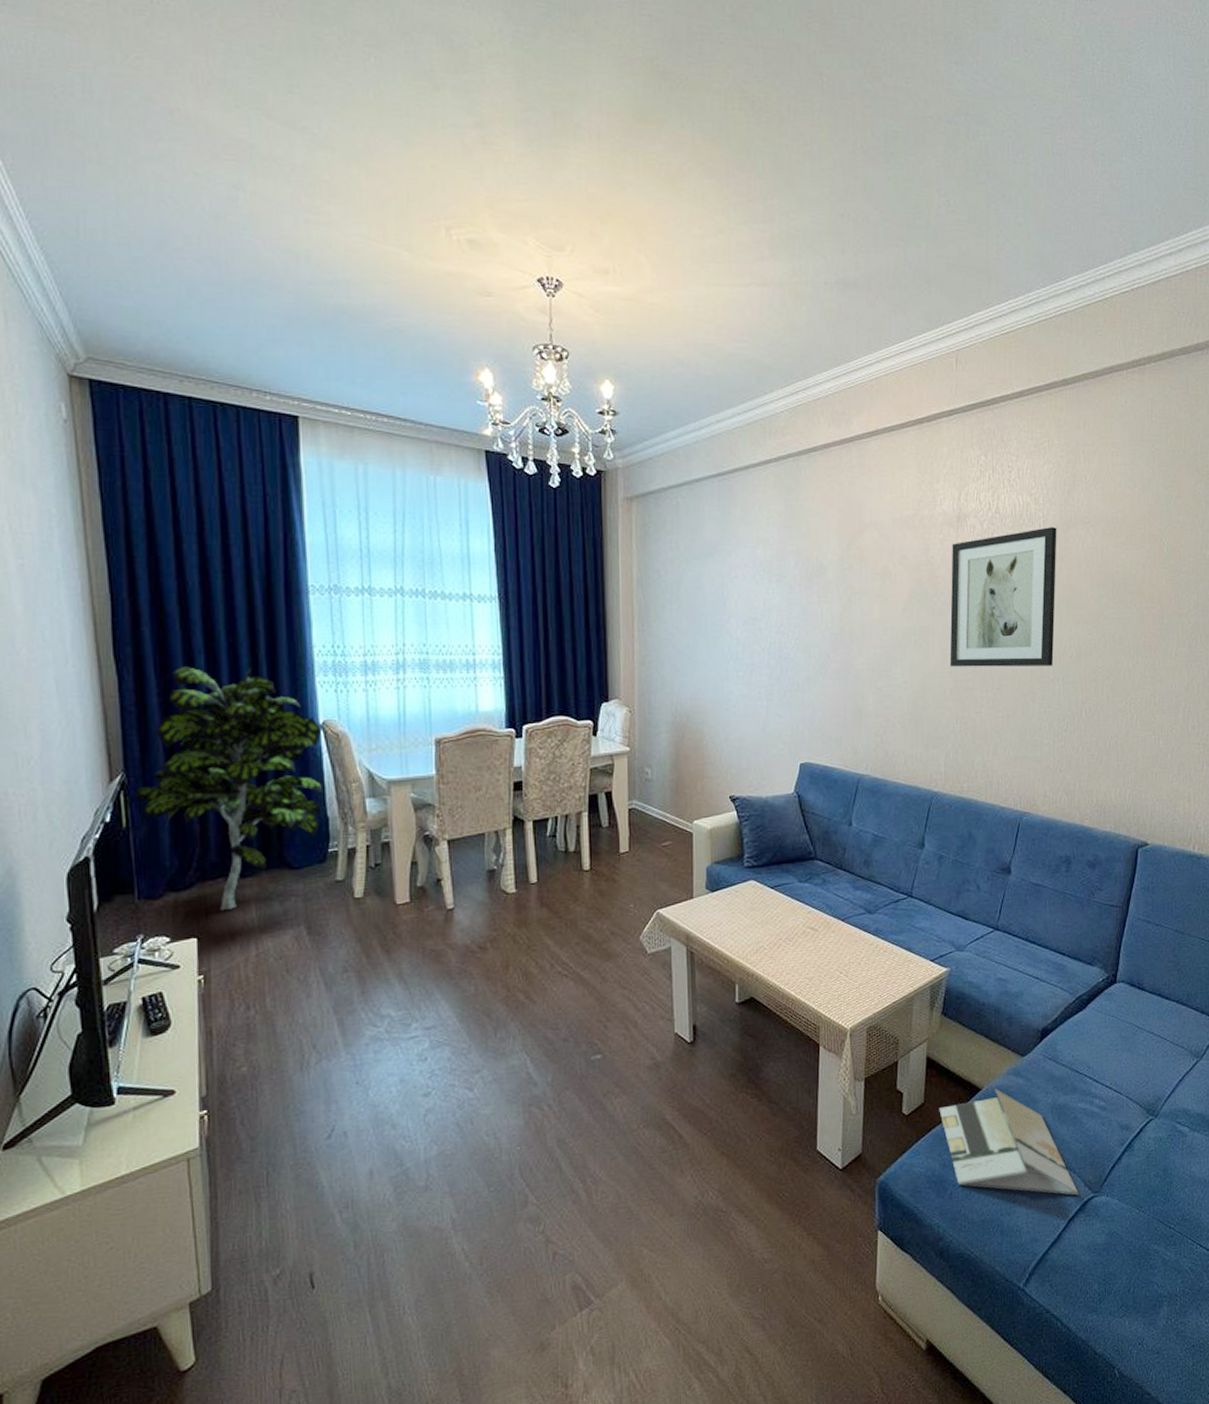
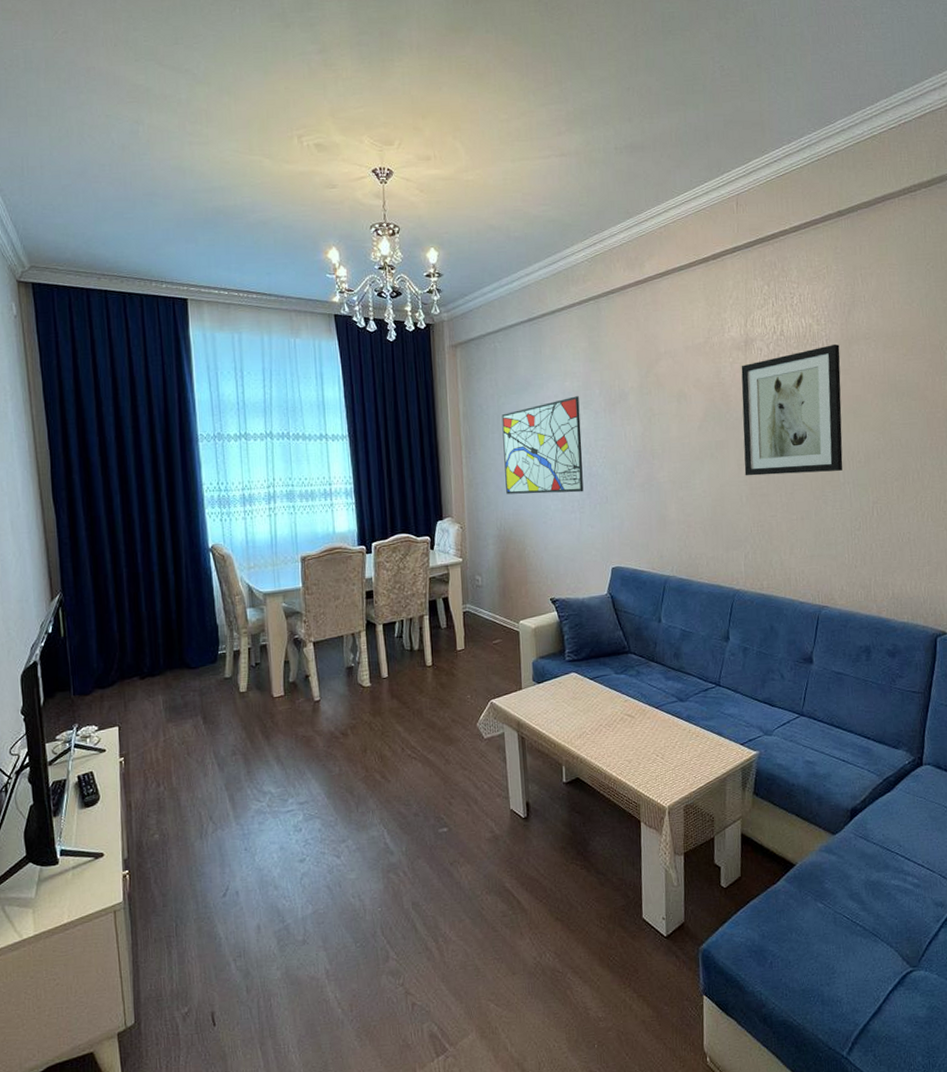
indoor plant: present [135,665,323,910] -> none [70,504,213,703]
wall art: none [682,567,773,677] -> present [501,396,584,494]
brochure: present [939,1088,1079,1195] -> none [755,864,897,969]

